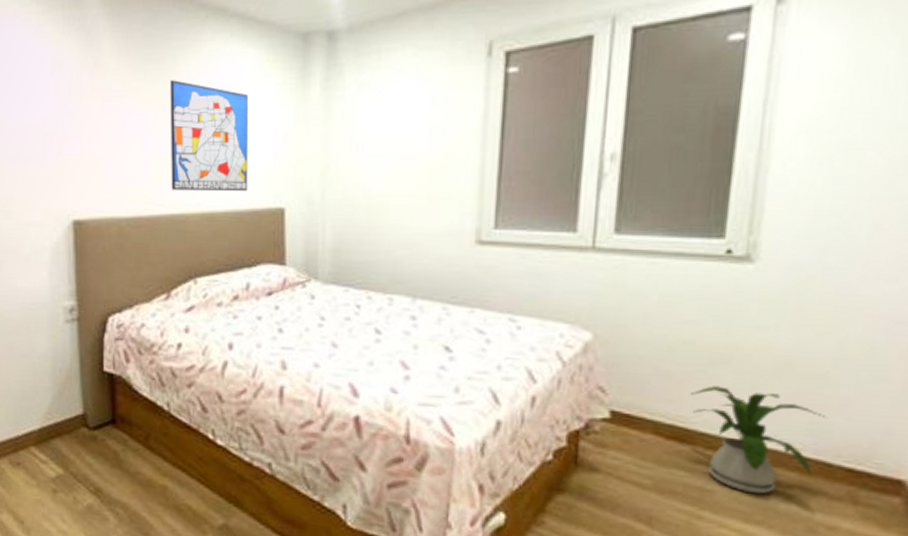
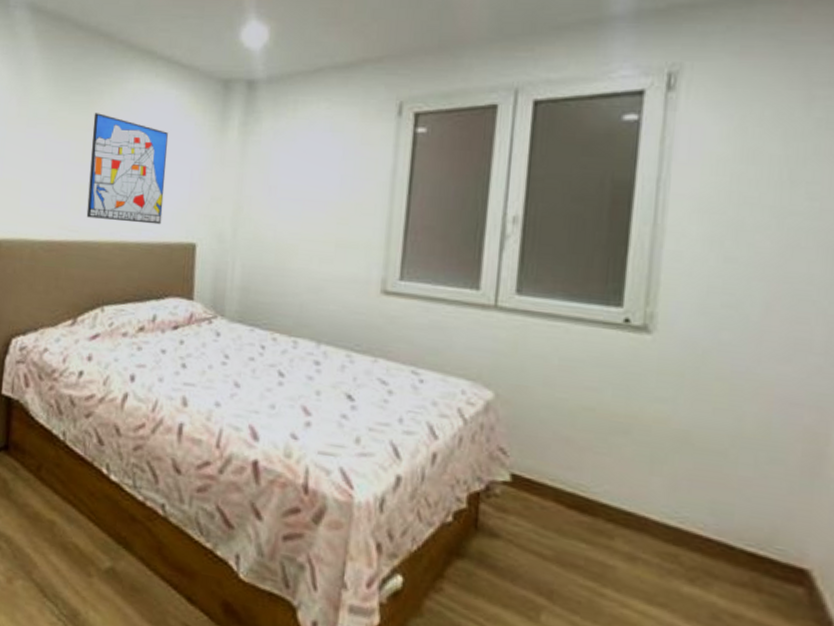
house plant: present [689,386,828,495] -> none [590,455,728,574]

